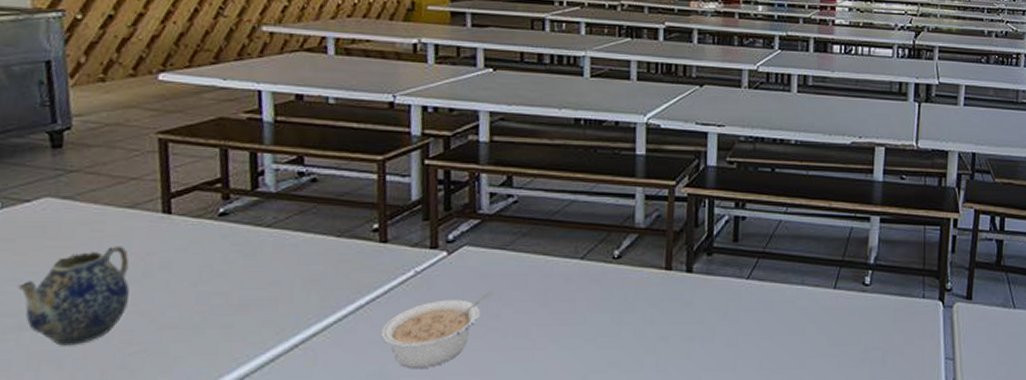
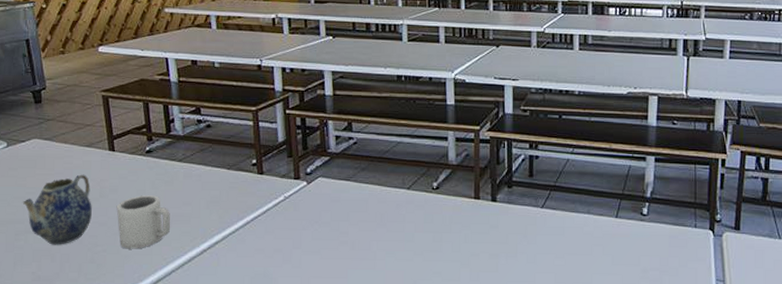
cup: none [166,273,249,348] -> present [116,195,171,249]
legume: present [381,292,494,369] -> none [263,213,343,272]

